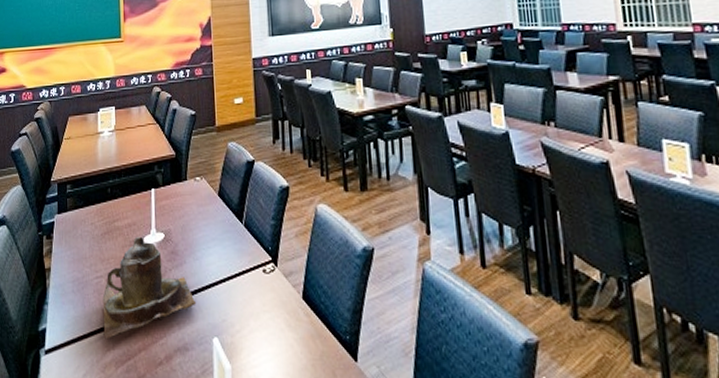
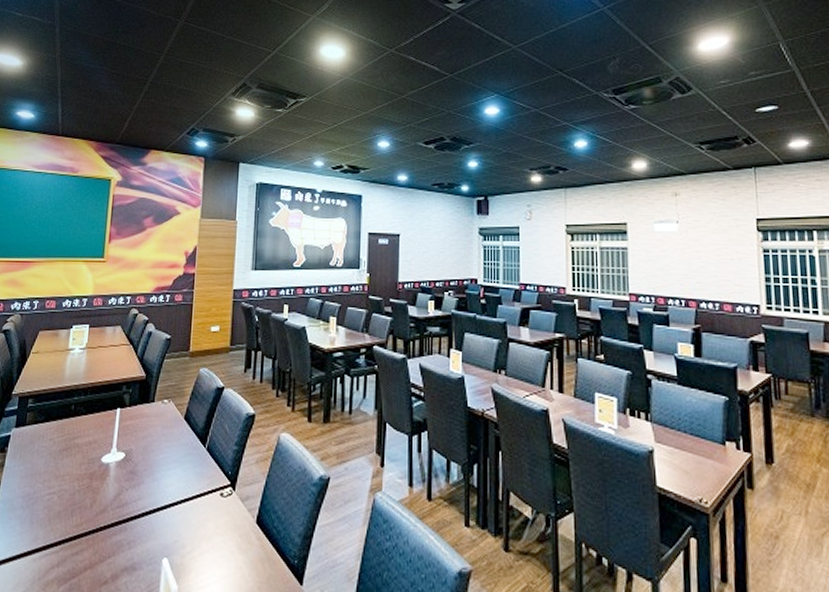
teapot: present [102,236,197,340] -> none [49,454,150,557]

